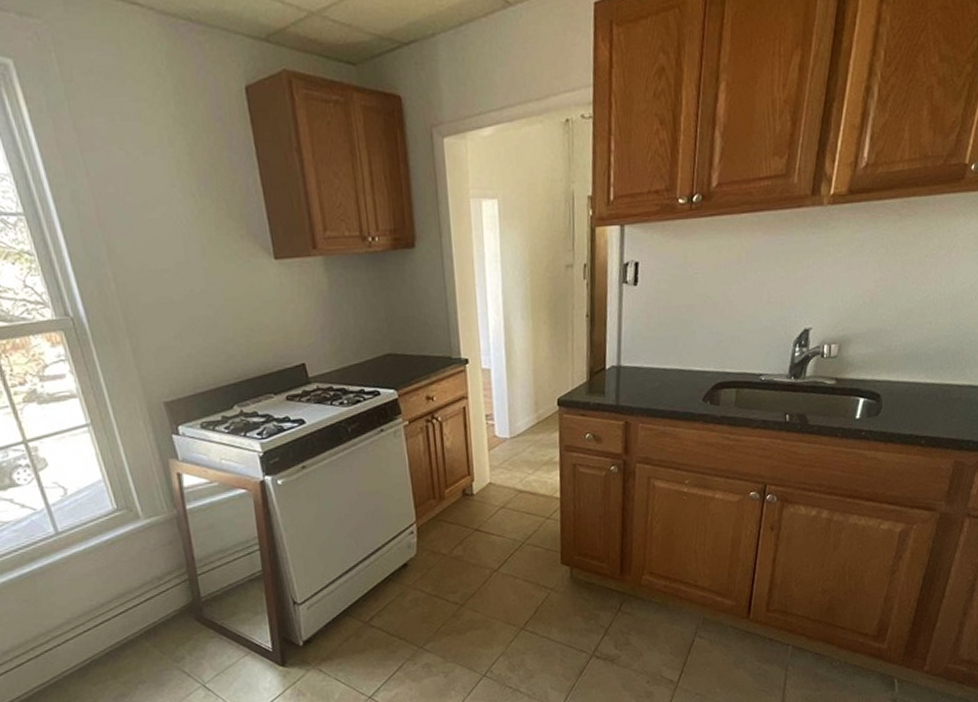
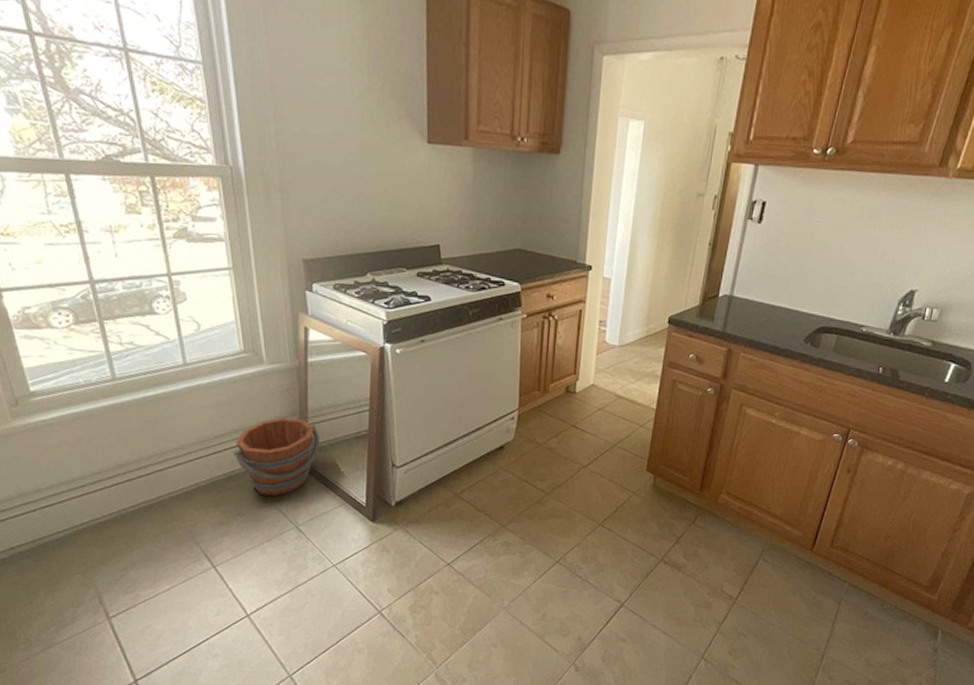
bucket: none [123,570,214,658] -> present [233,417,319,496]

